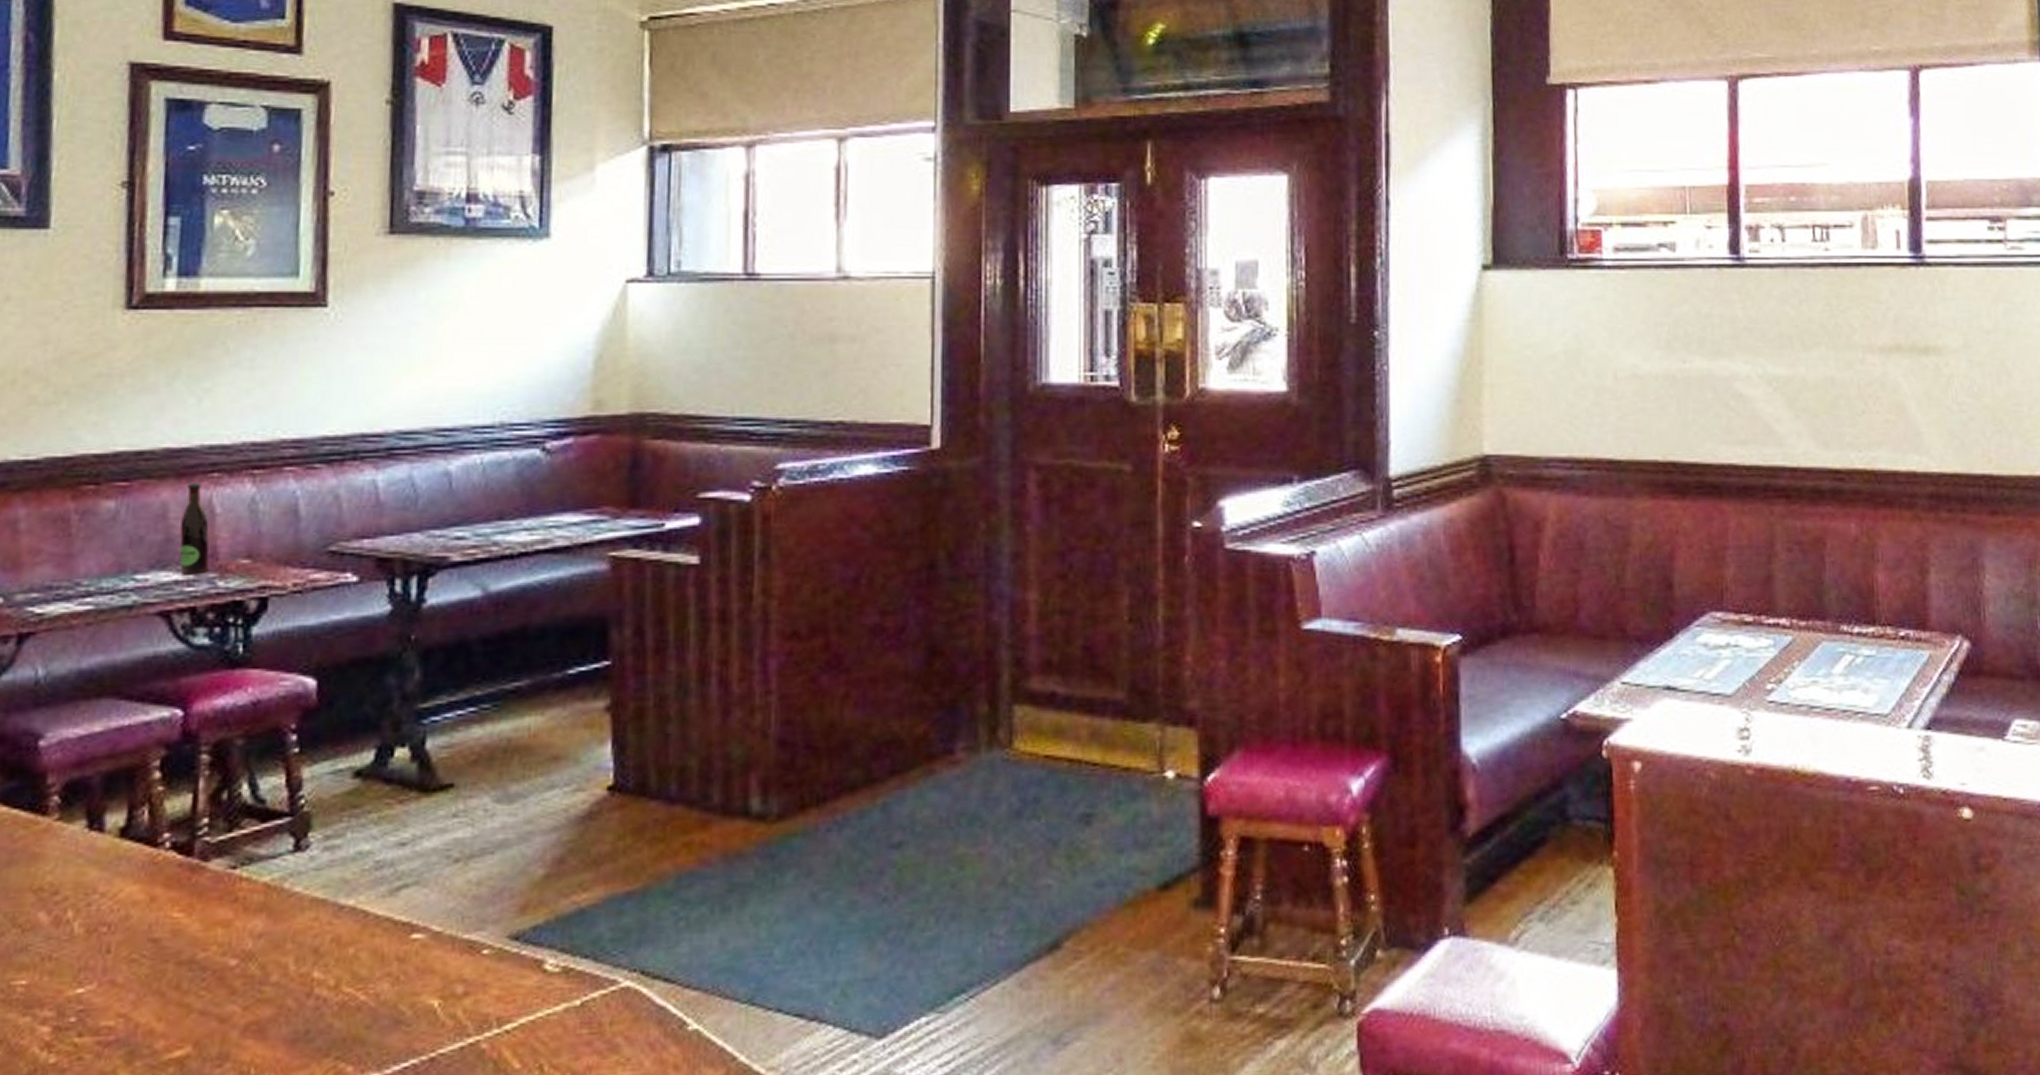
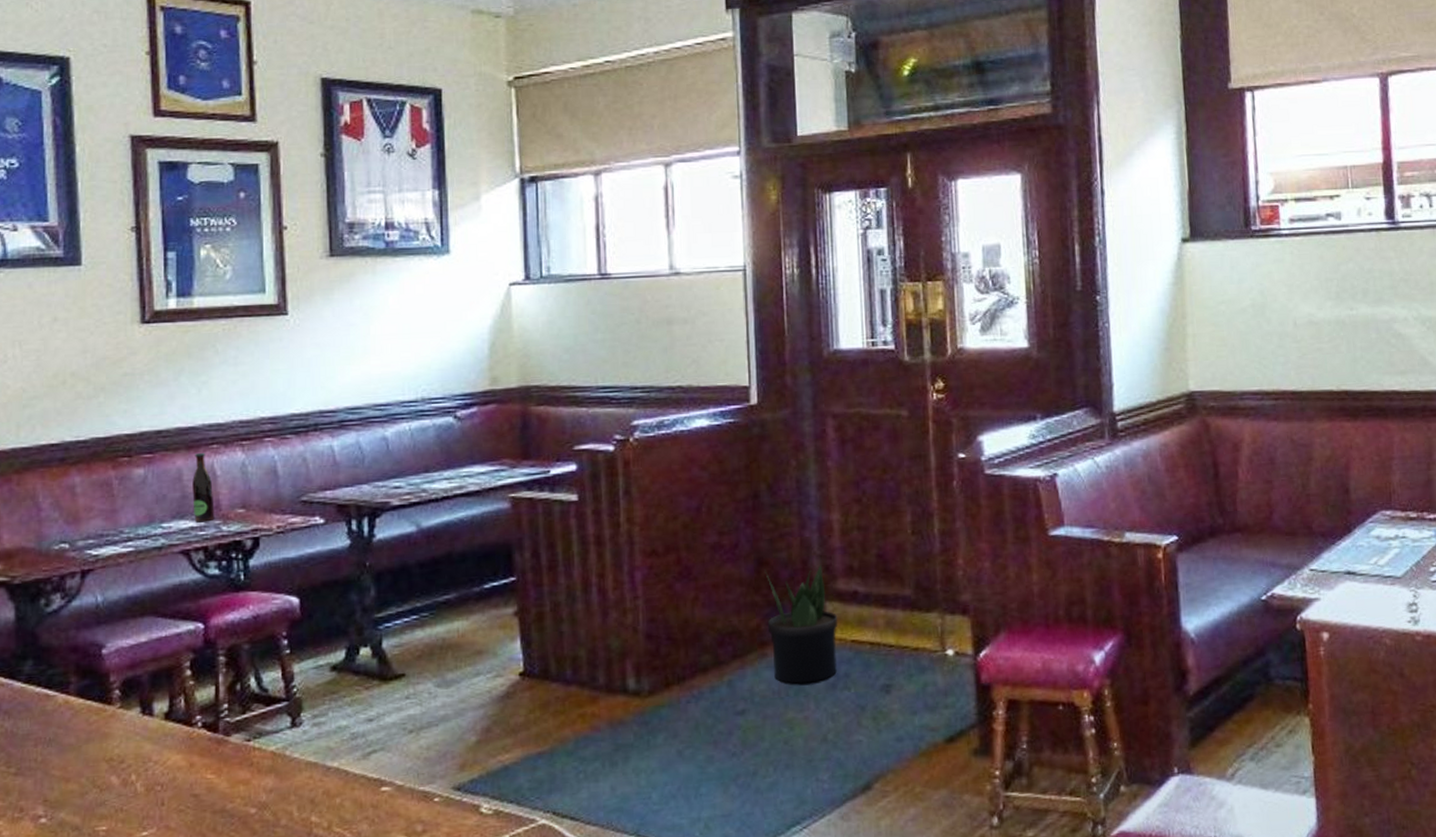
planter: none [937,658,1029,813] -> present [764,565,838,686]

